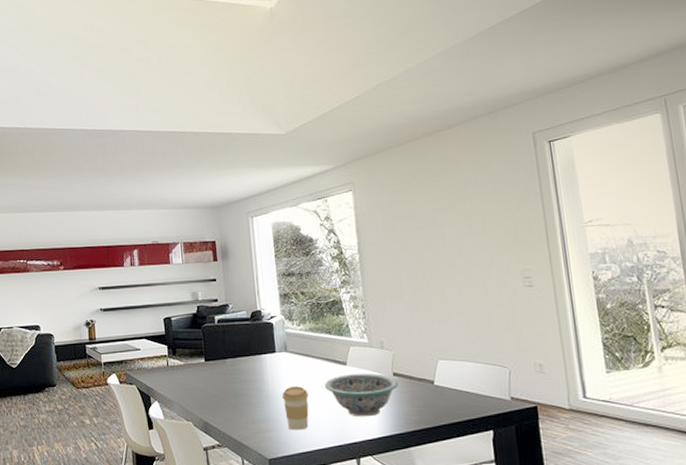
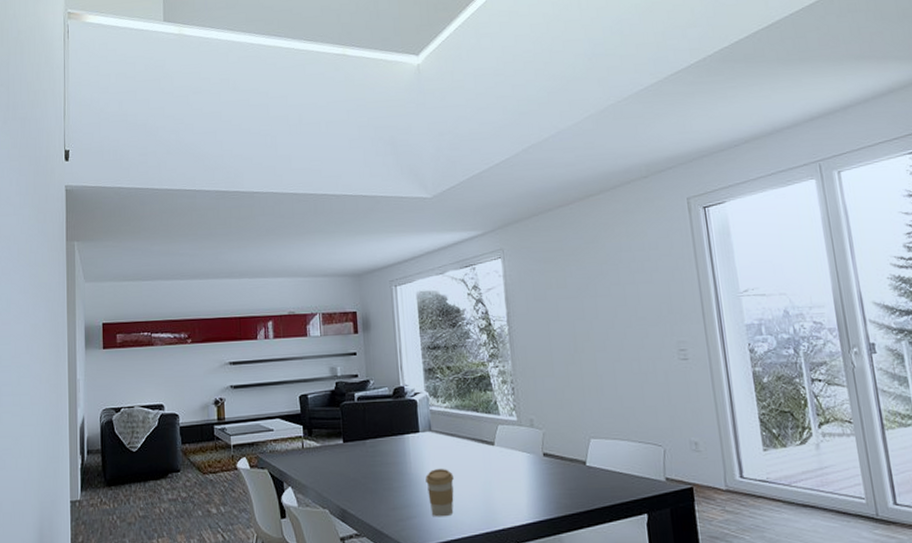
decorative bowl: present [324,373,398,417] -> none [470,453,549,502]

